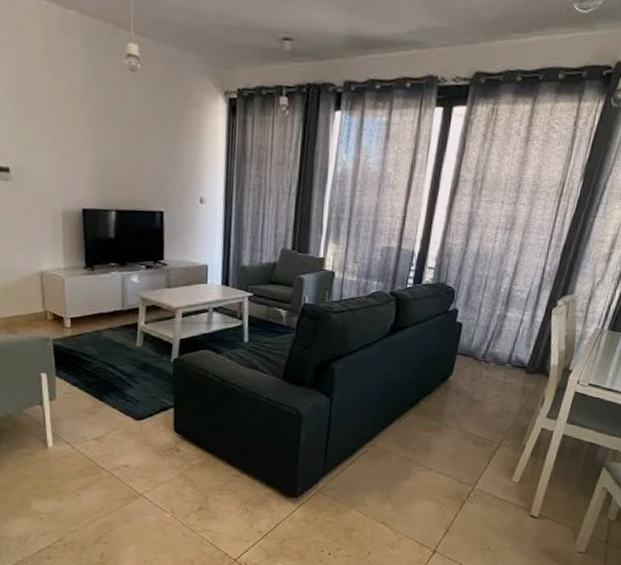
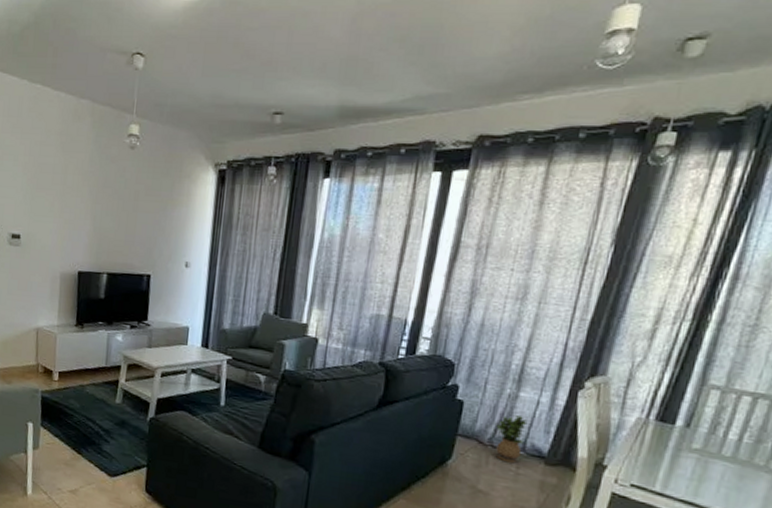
potted plant: none [488,333,513,375] -> present [496,415,528,464]

